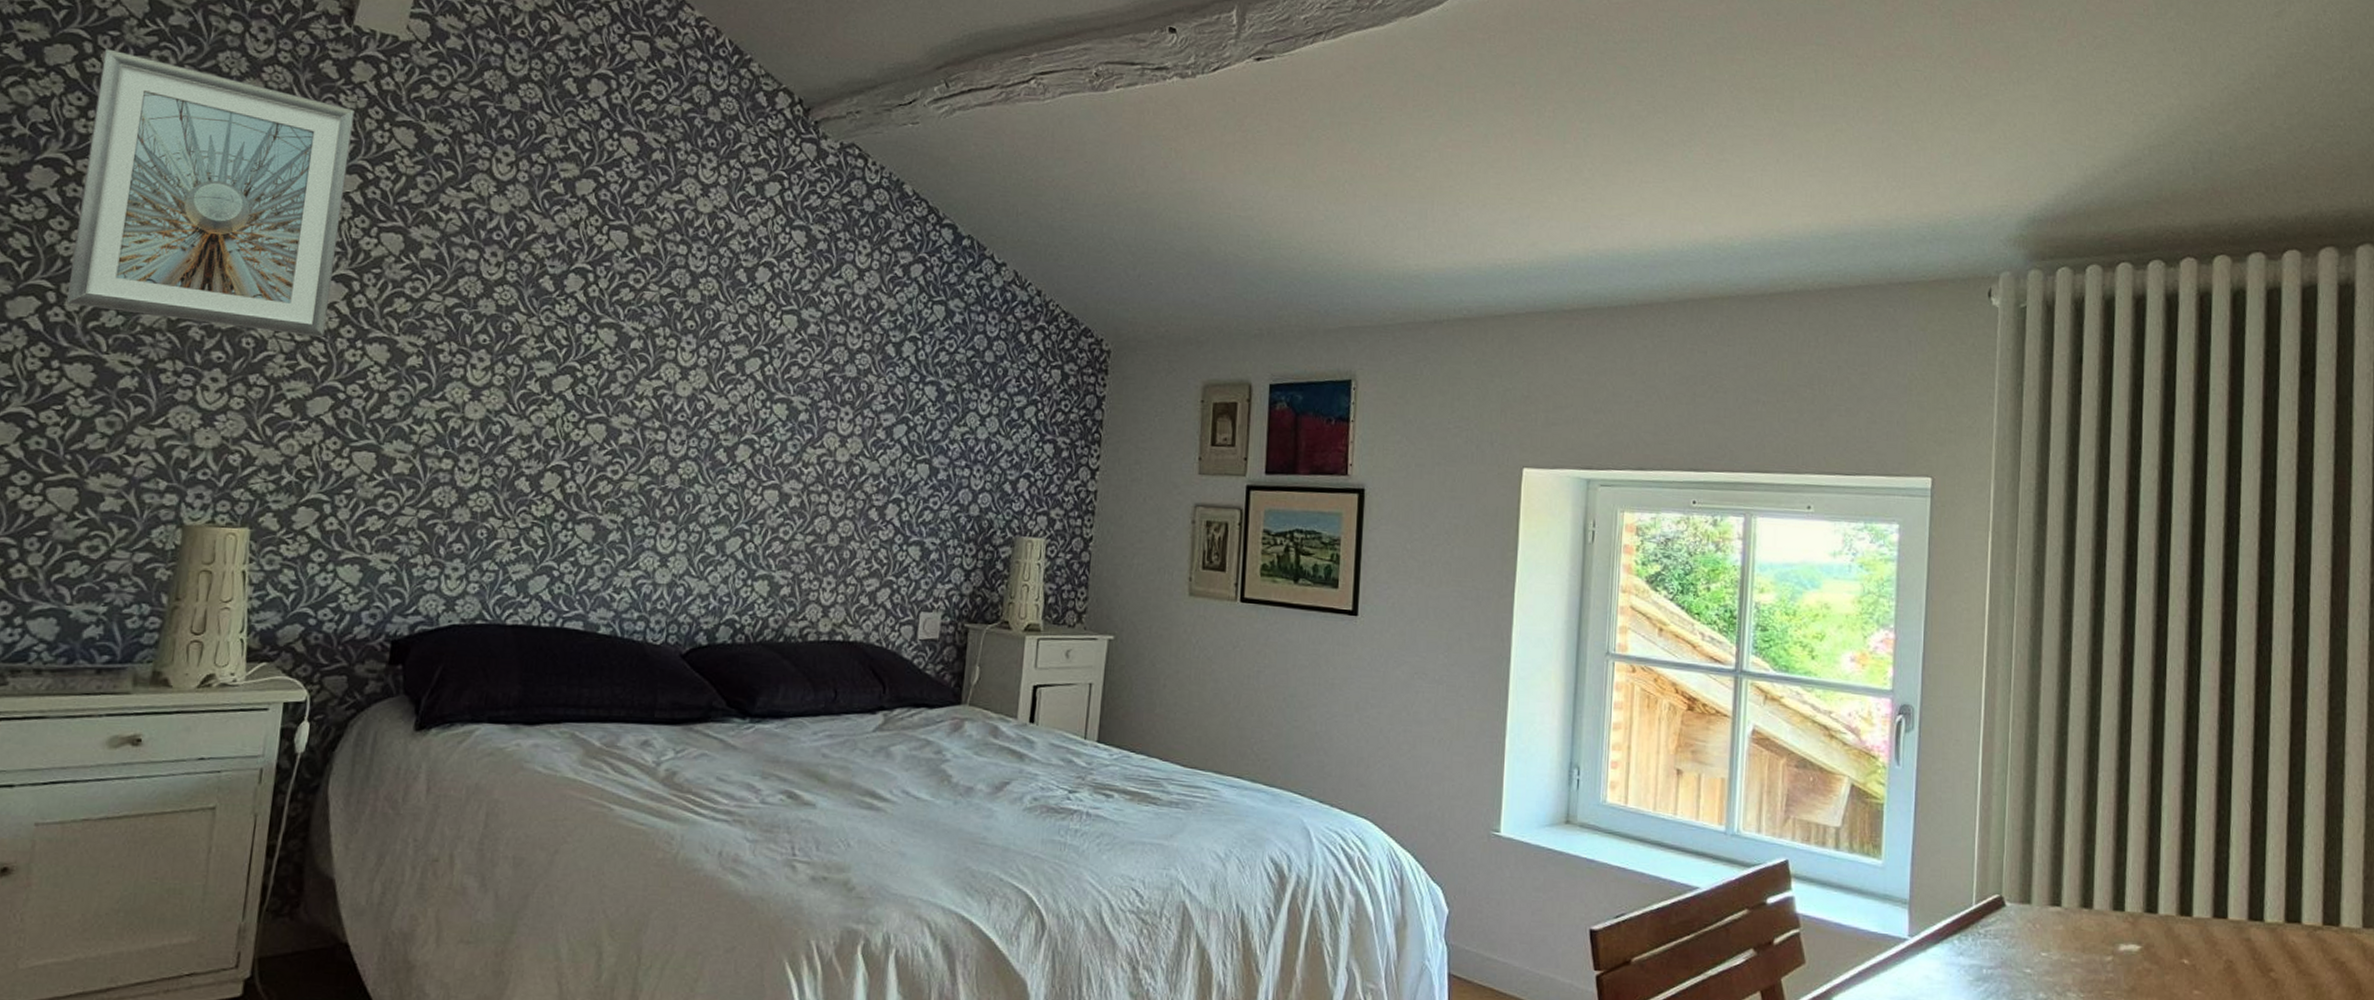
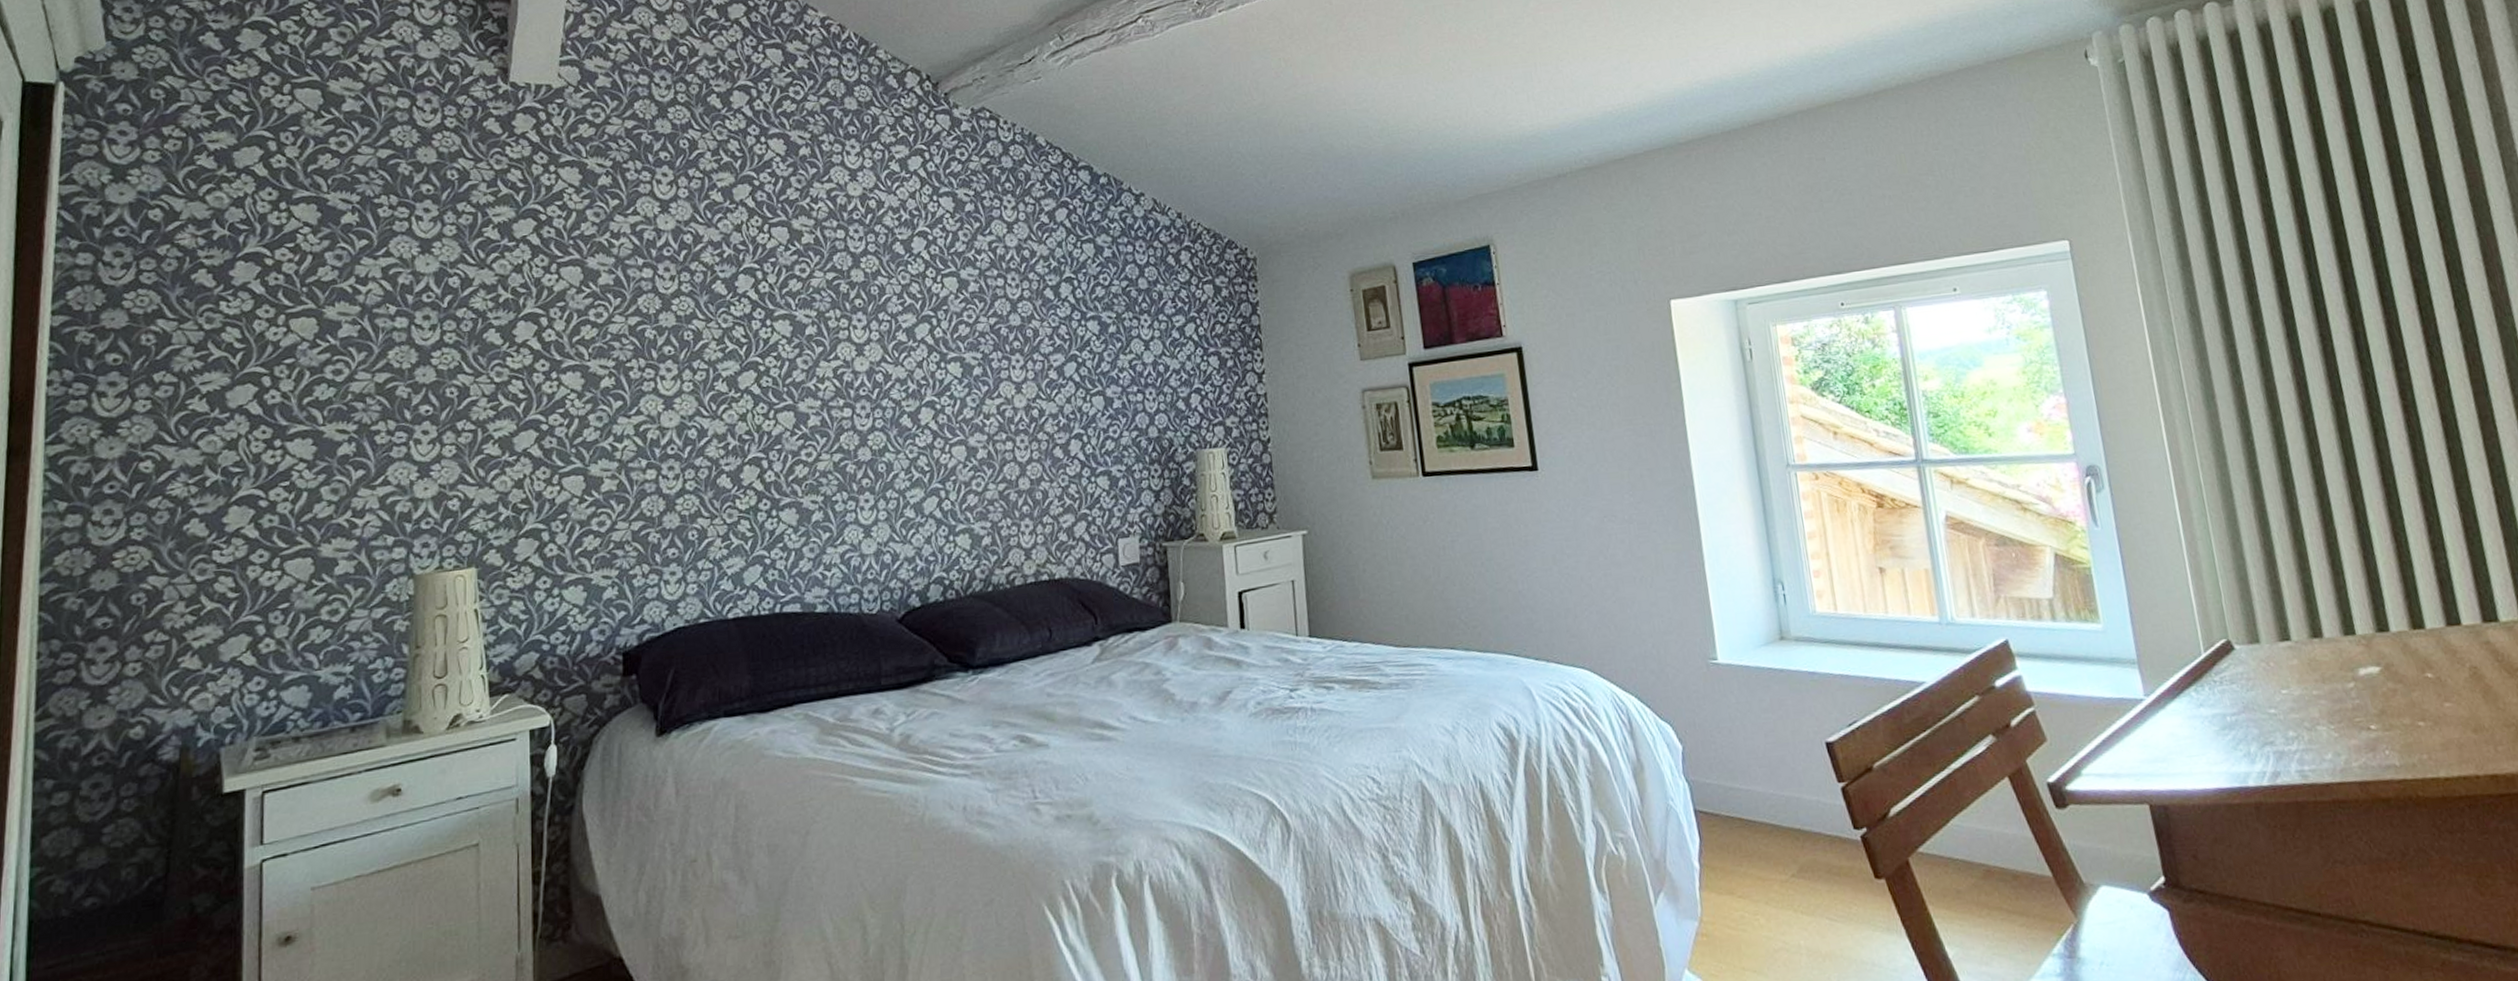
picture frame: present [67,49,355,337] -> none [281,143,522,386]

